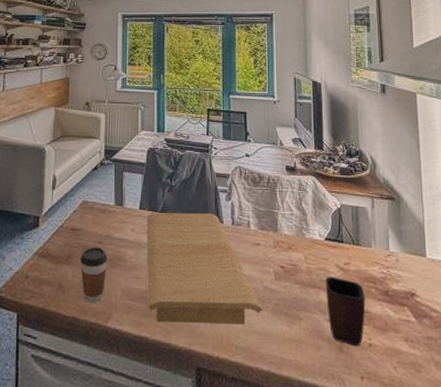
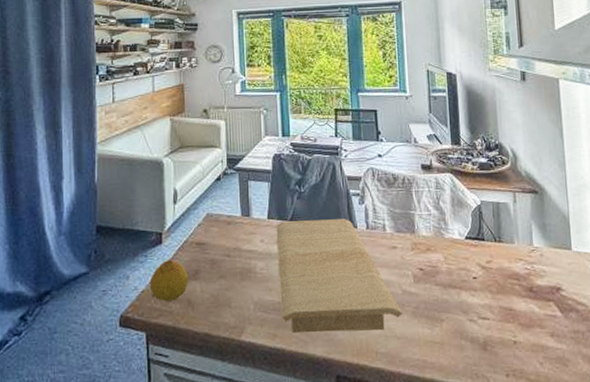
fruit: none [24,242,62,283] -> present [149,259,189,301]
coffee cup: present [80,247,108,304] -> none [208,260,237,318]
mug: present [325,276,366,347] -> none [466,275,510,345]

